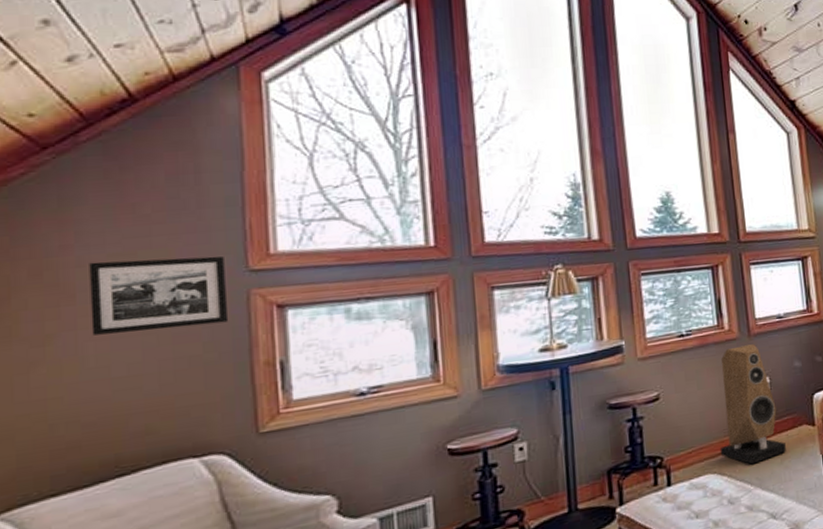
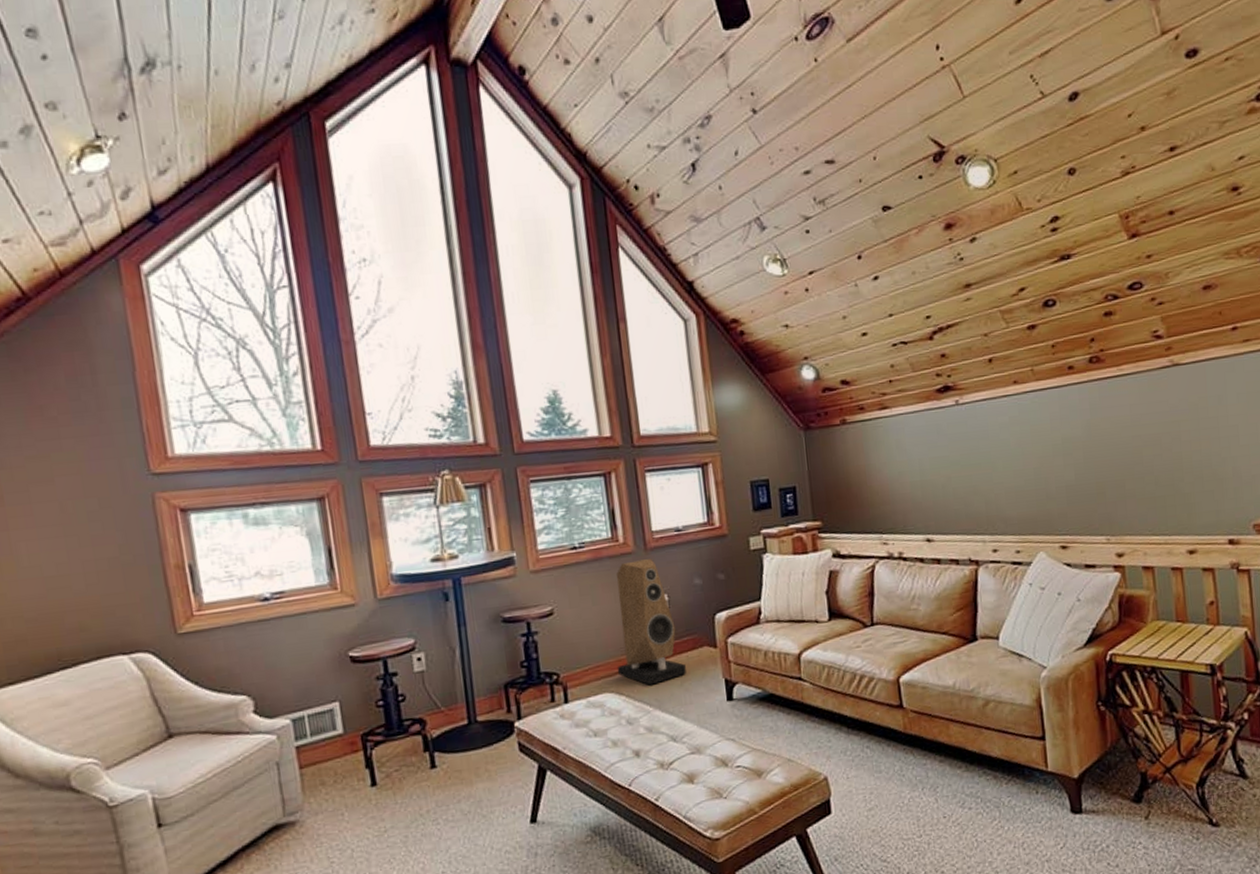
picture frame: present [89,256,229,336] -> none [10,459,139,536]

